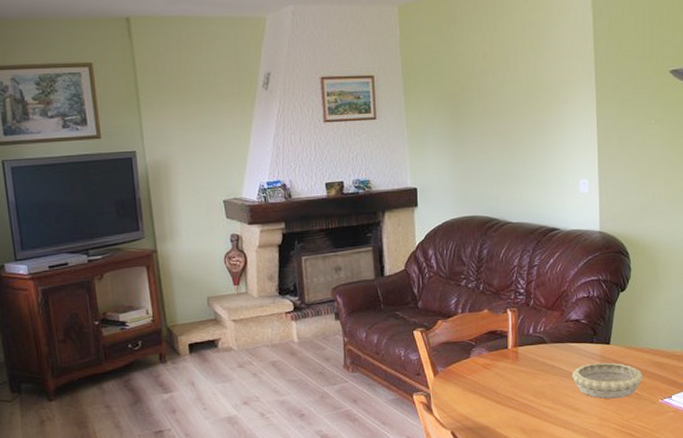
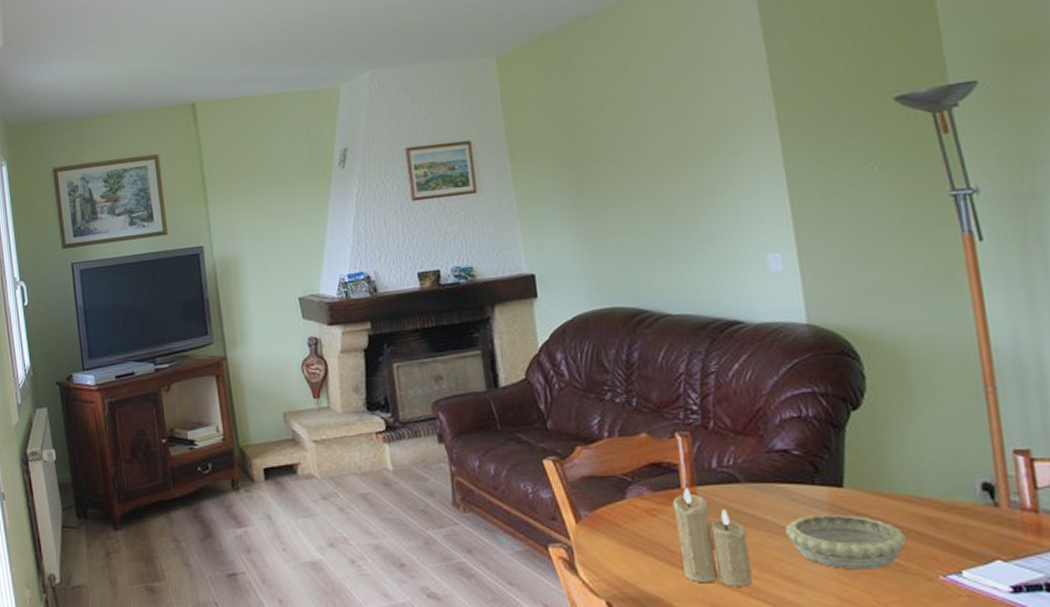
candle: none [501,348,549,415] -> present [672,488,753,587]

